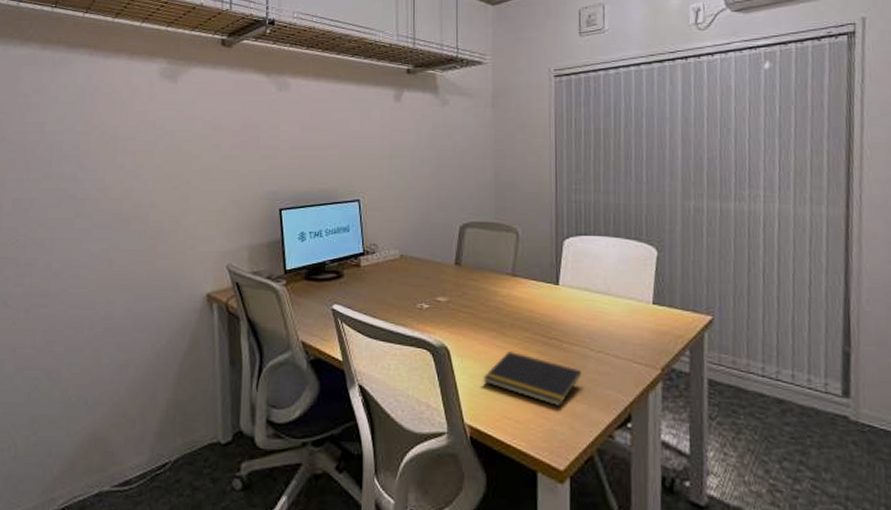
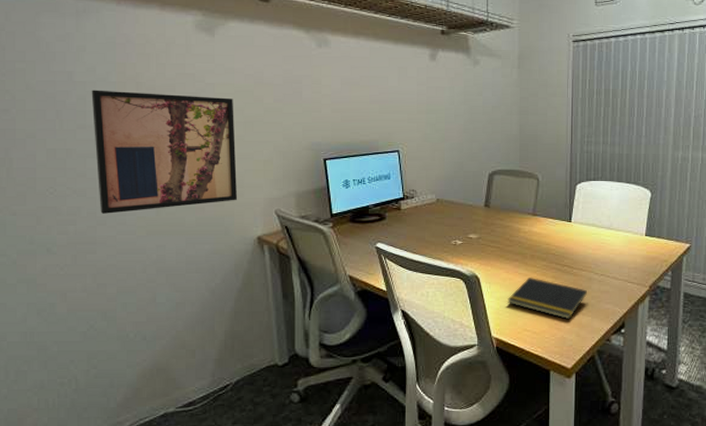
wall art: none [56,139,192,266] -> present [91,90,238,214]

